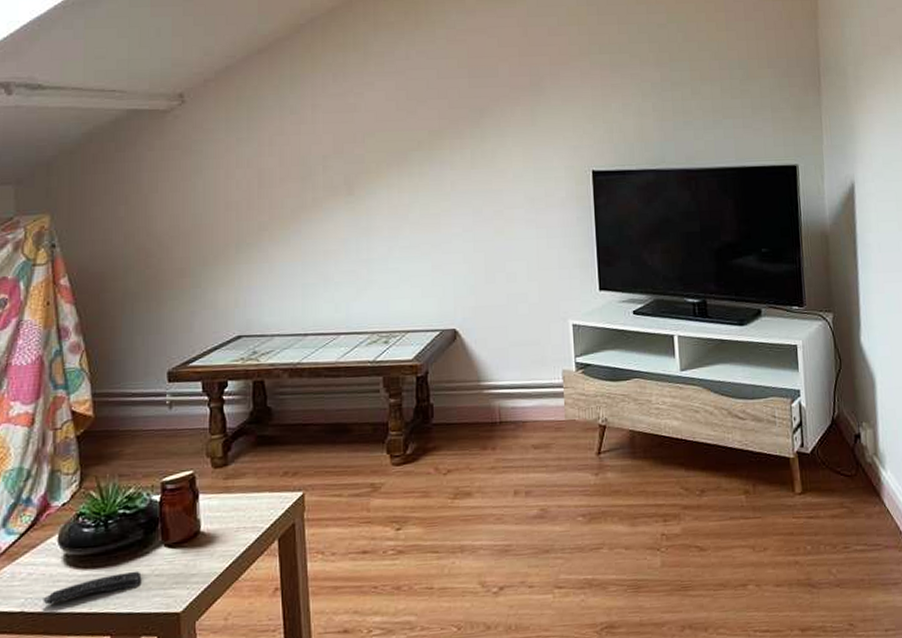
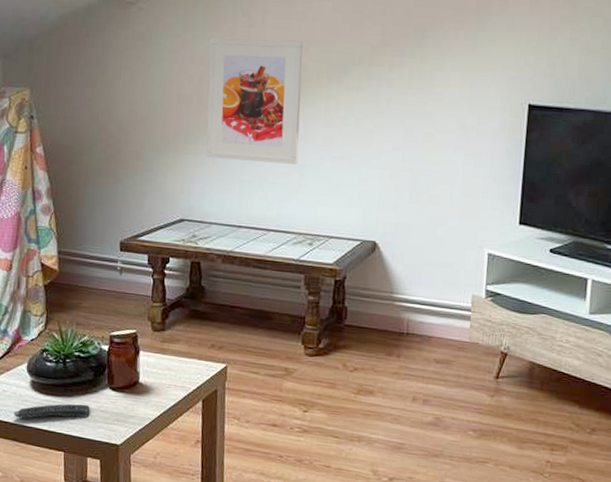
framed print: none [256,133,364,265] -> present [206,38,303,165]

